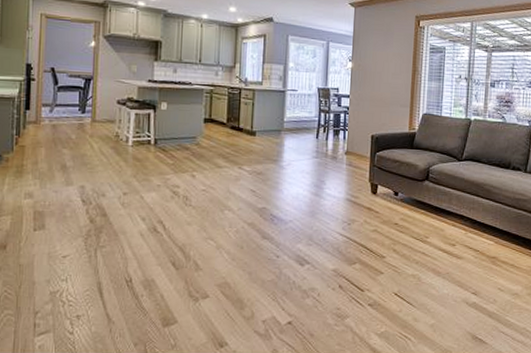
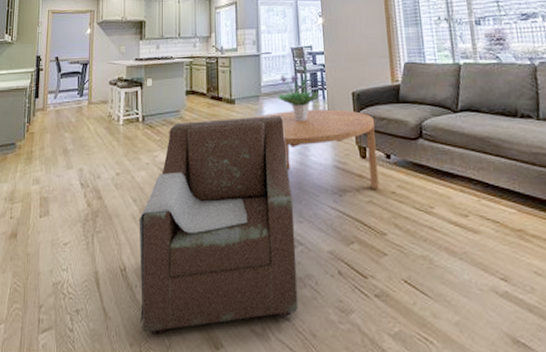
armchair: none [146,149,305,336] -> present [139,115,298,334]
coffee table: none [275,147,389,221] -> present [255,109,379,189]
potted plant: none [300,98,344,158] -> present [278,57,323,122]

